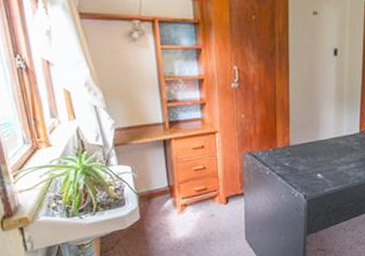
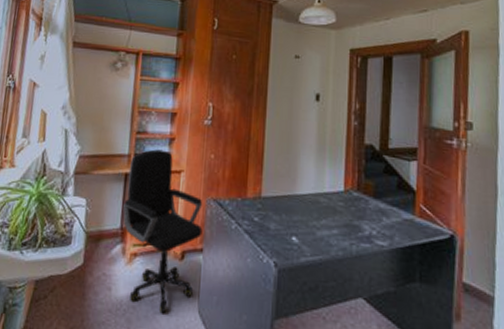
office chair: none [166,115,242,244] -> present [122,149,203,313]

